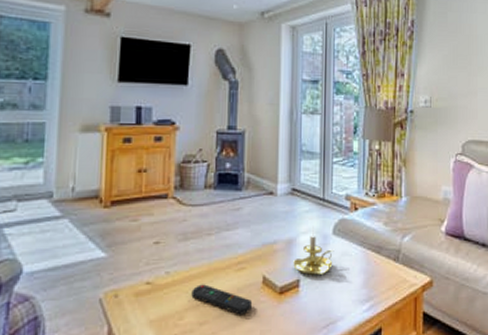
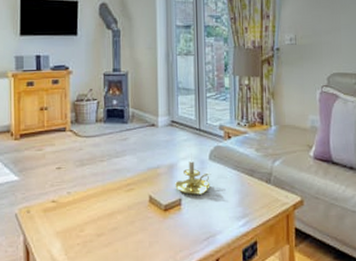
remote control: present [191,284,252,315] -> none [89,202,141,229]

